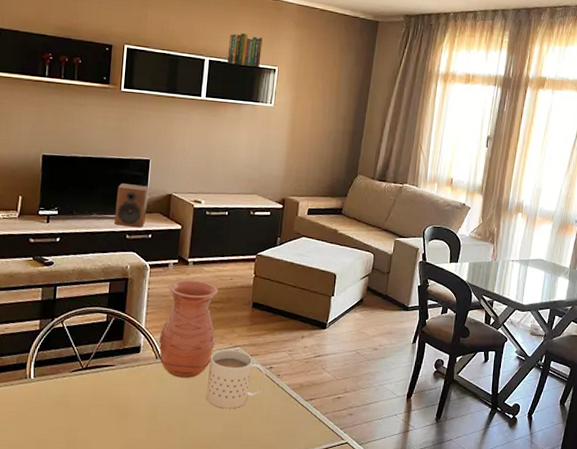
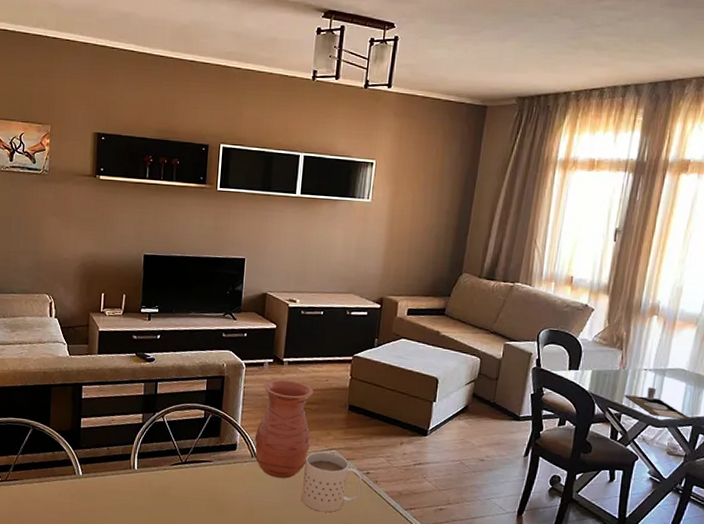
speaker: present [114,182,149,228] -> none [211,281,244,327]
books: present [226,32,263,68] -> none [322,126,360,162]
place setting: none [496,276,549,303] -> present [624,387,691,420]

